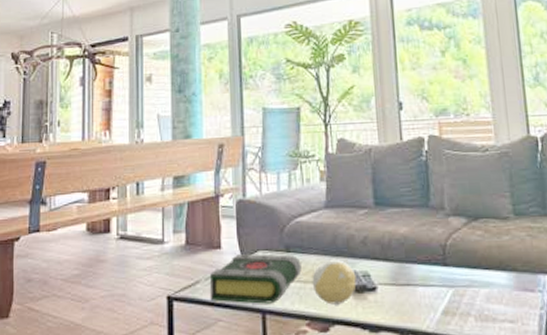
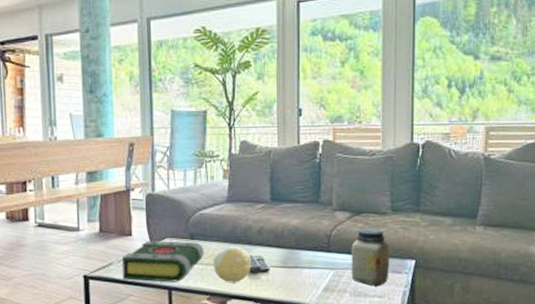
jar: none [471,236,520,309] -> present [351,228,390,287]

